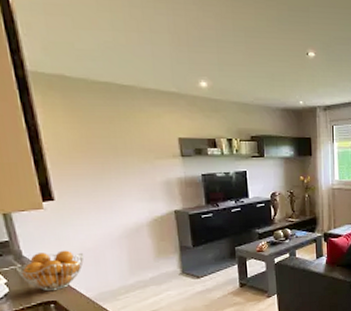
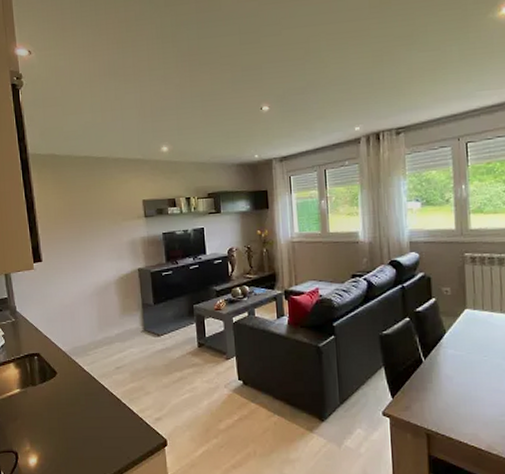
fruit basket: present [14,250,84,292] -> none [10,306,62,345]

